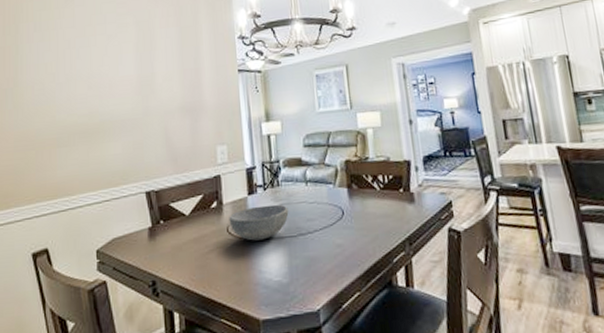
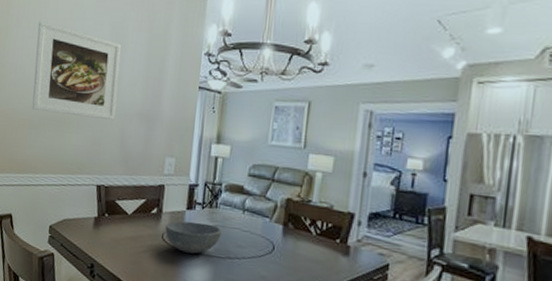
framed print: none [53,31,155,126] -> present [32,20,121,121]

